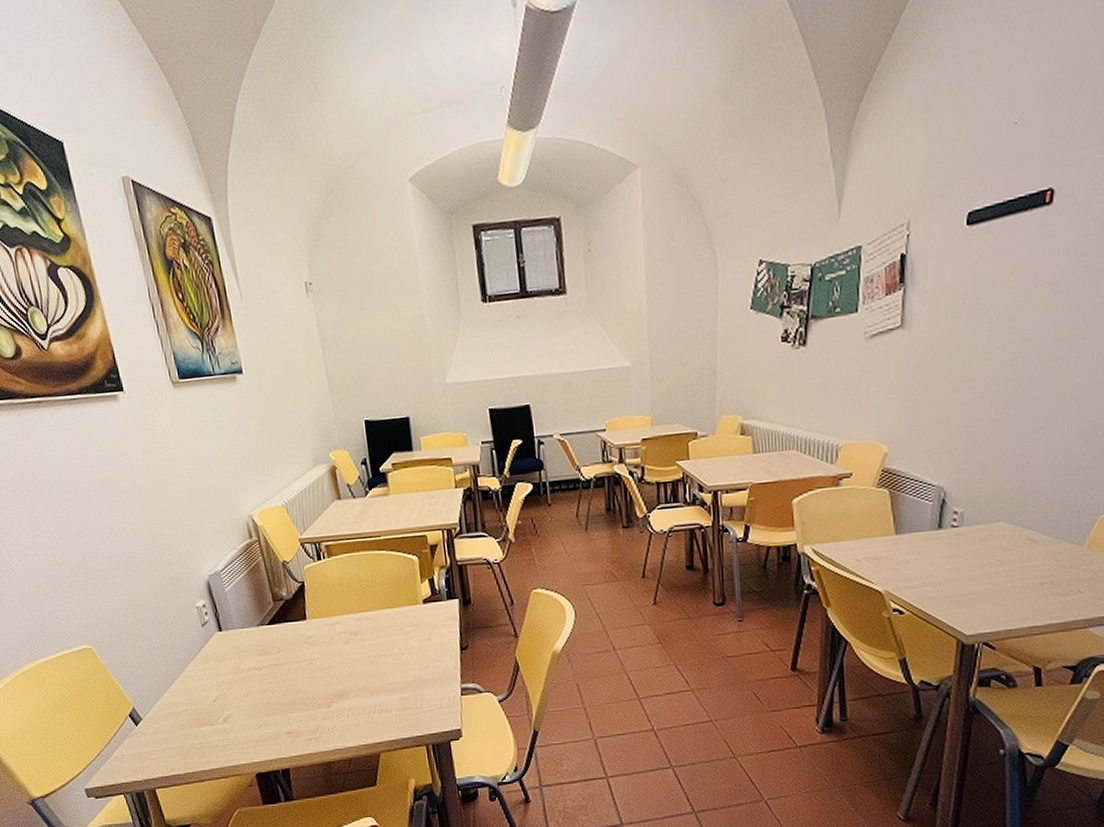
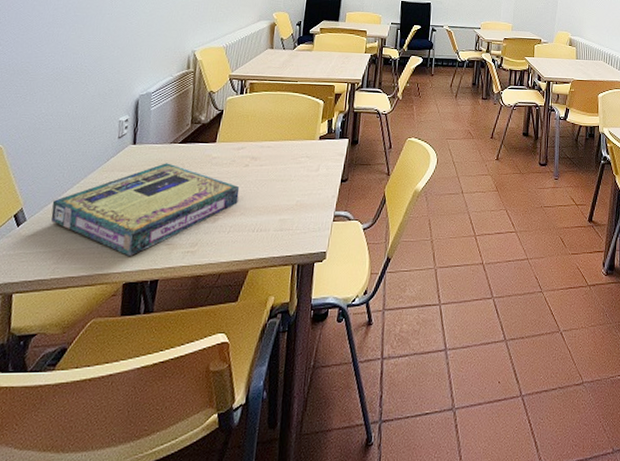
video game box: none [160,647,349,748] -> present [51,163,240,257]

